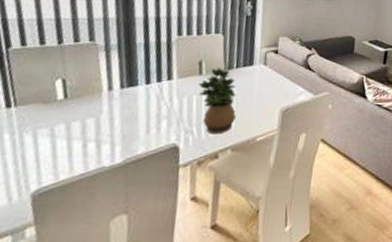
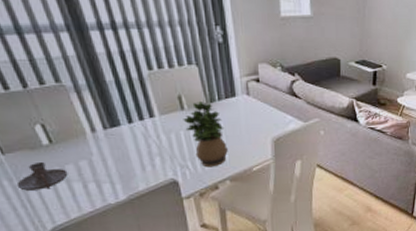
candle holder: none [16,116,72,146] -> present [16,161,68,191]

